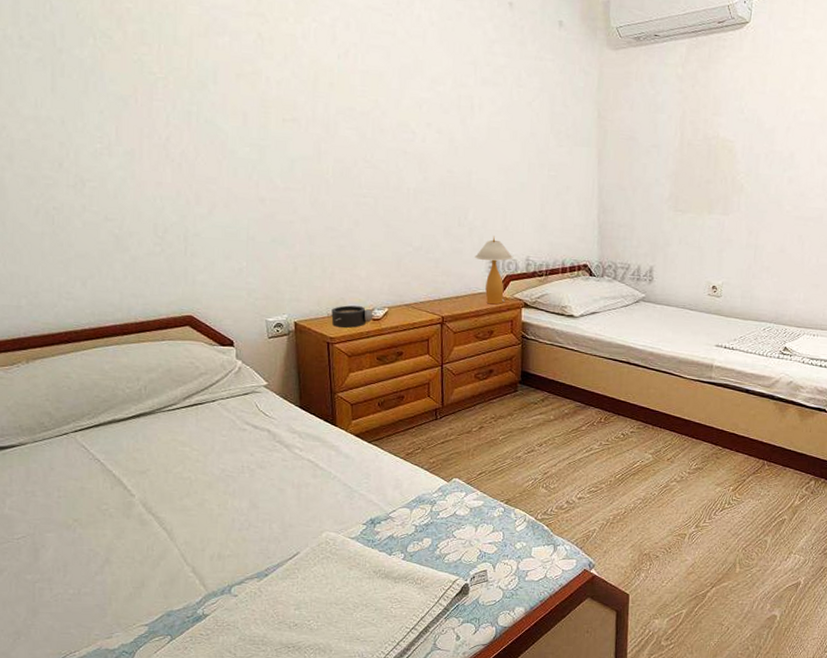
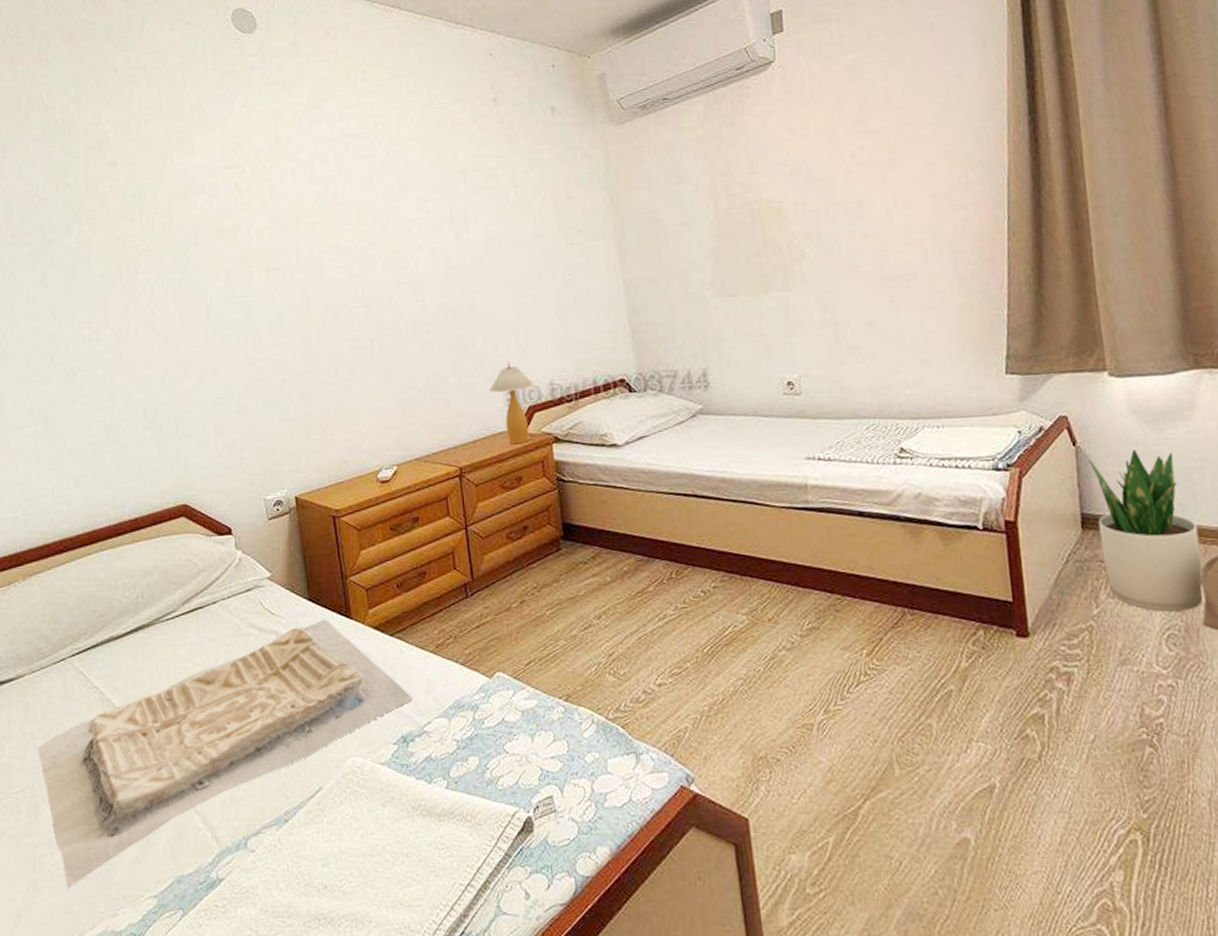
towel: none [39,424,383,615] -> present [37,619,413,888]
alarm clock: present [327,305,376,328] -> none [330,466,384,496]

